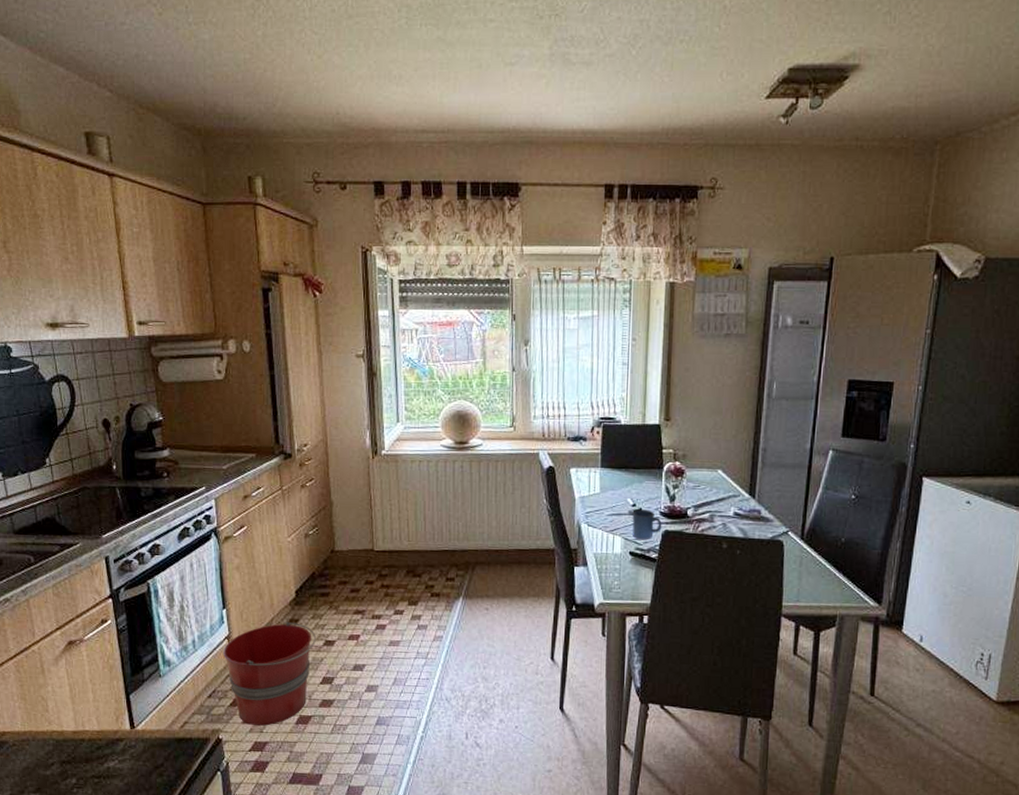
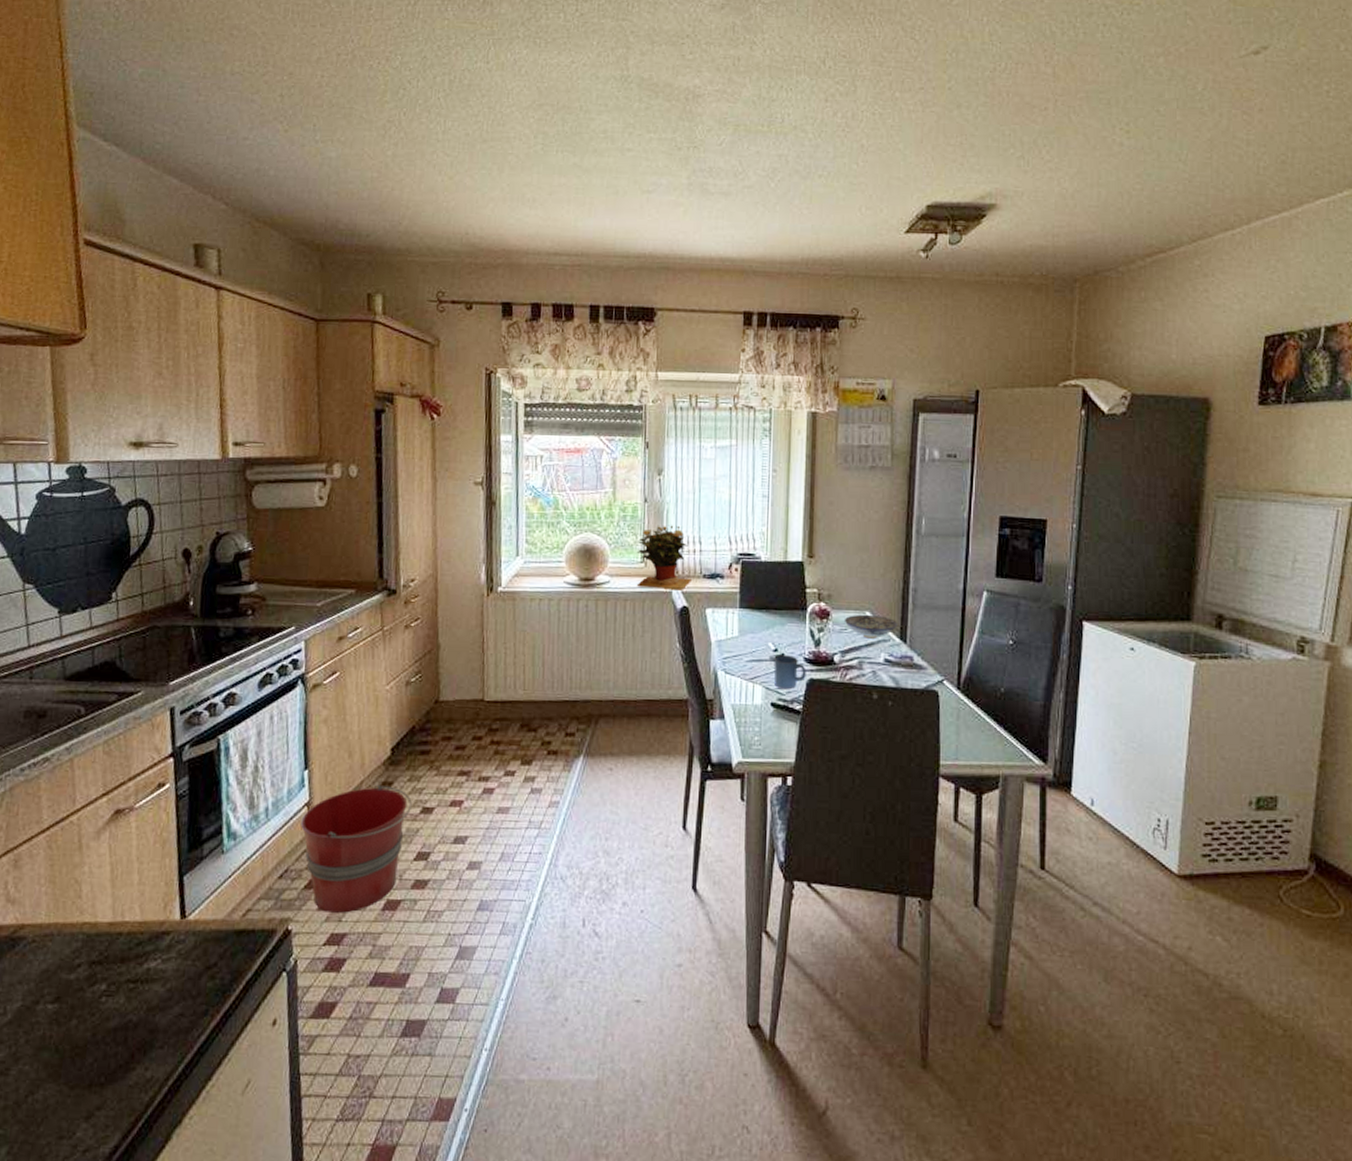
flower arrangement: none [506,392,557,451] -> present [636,525,691,589]
bowl: none [697,472,748,496] -> present [844,614,898,640]

